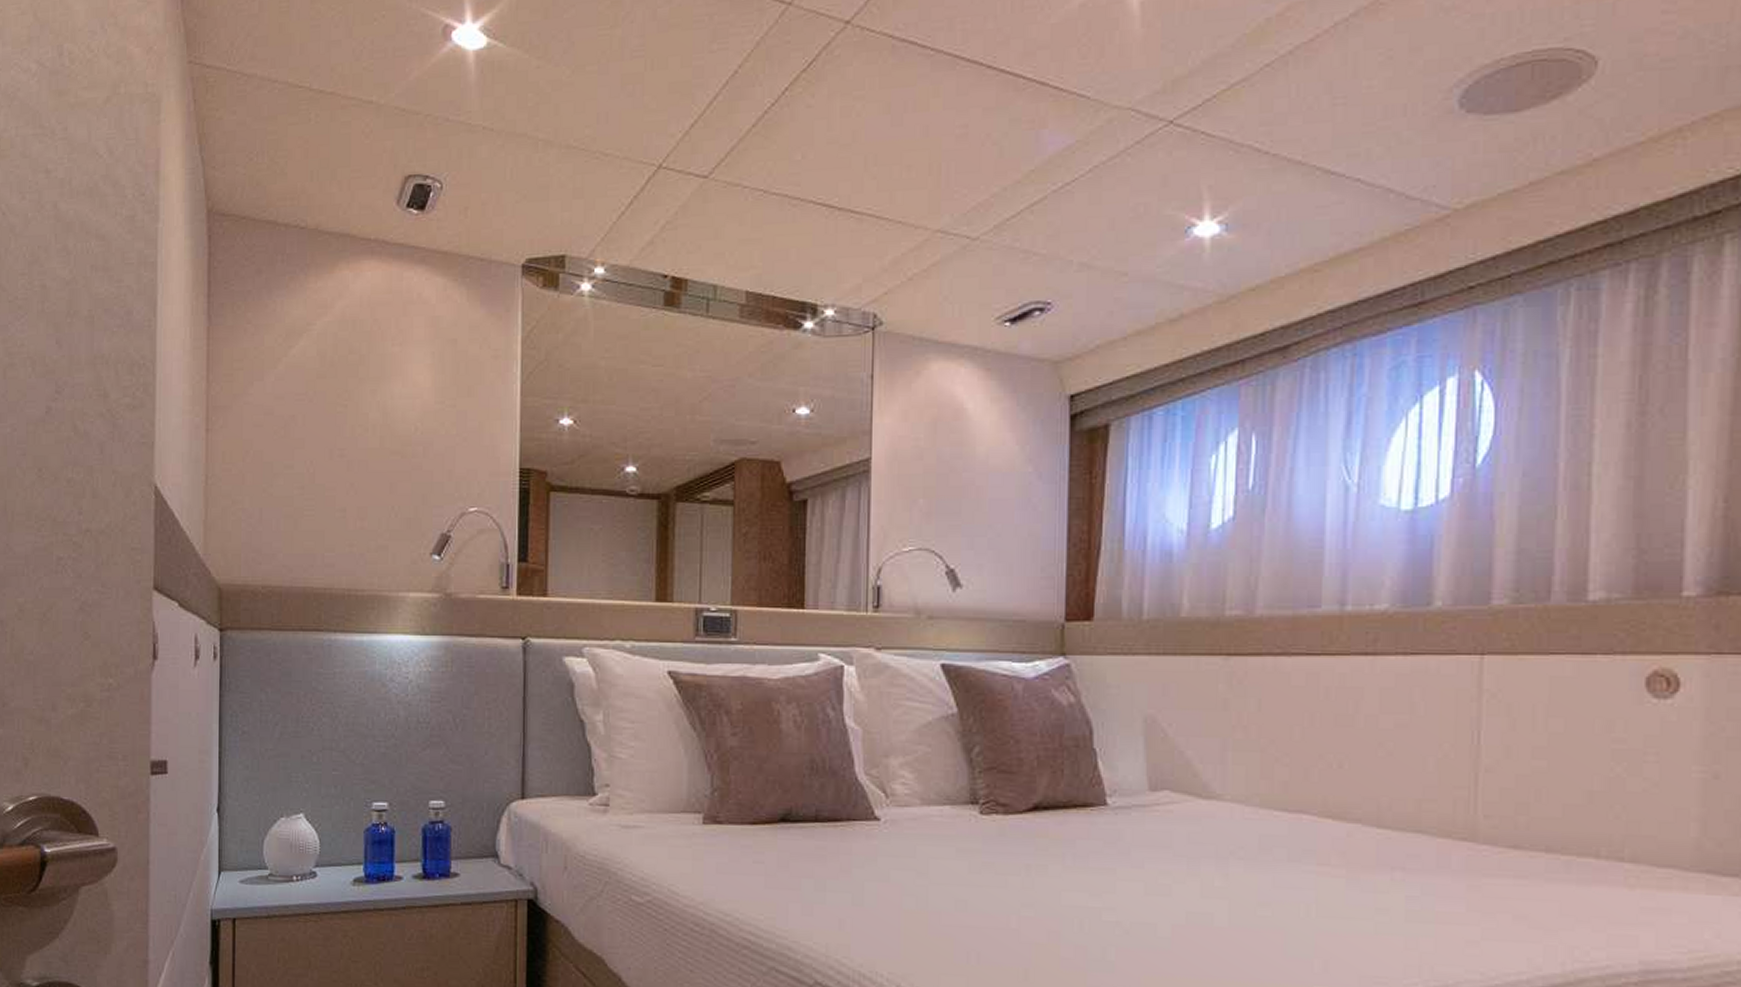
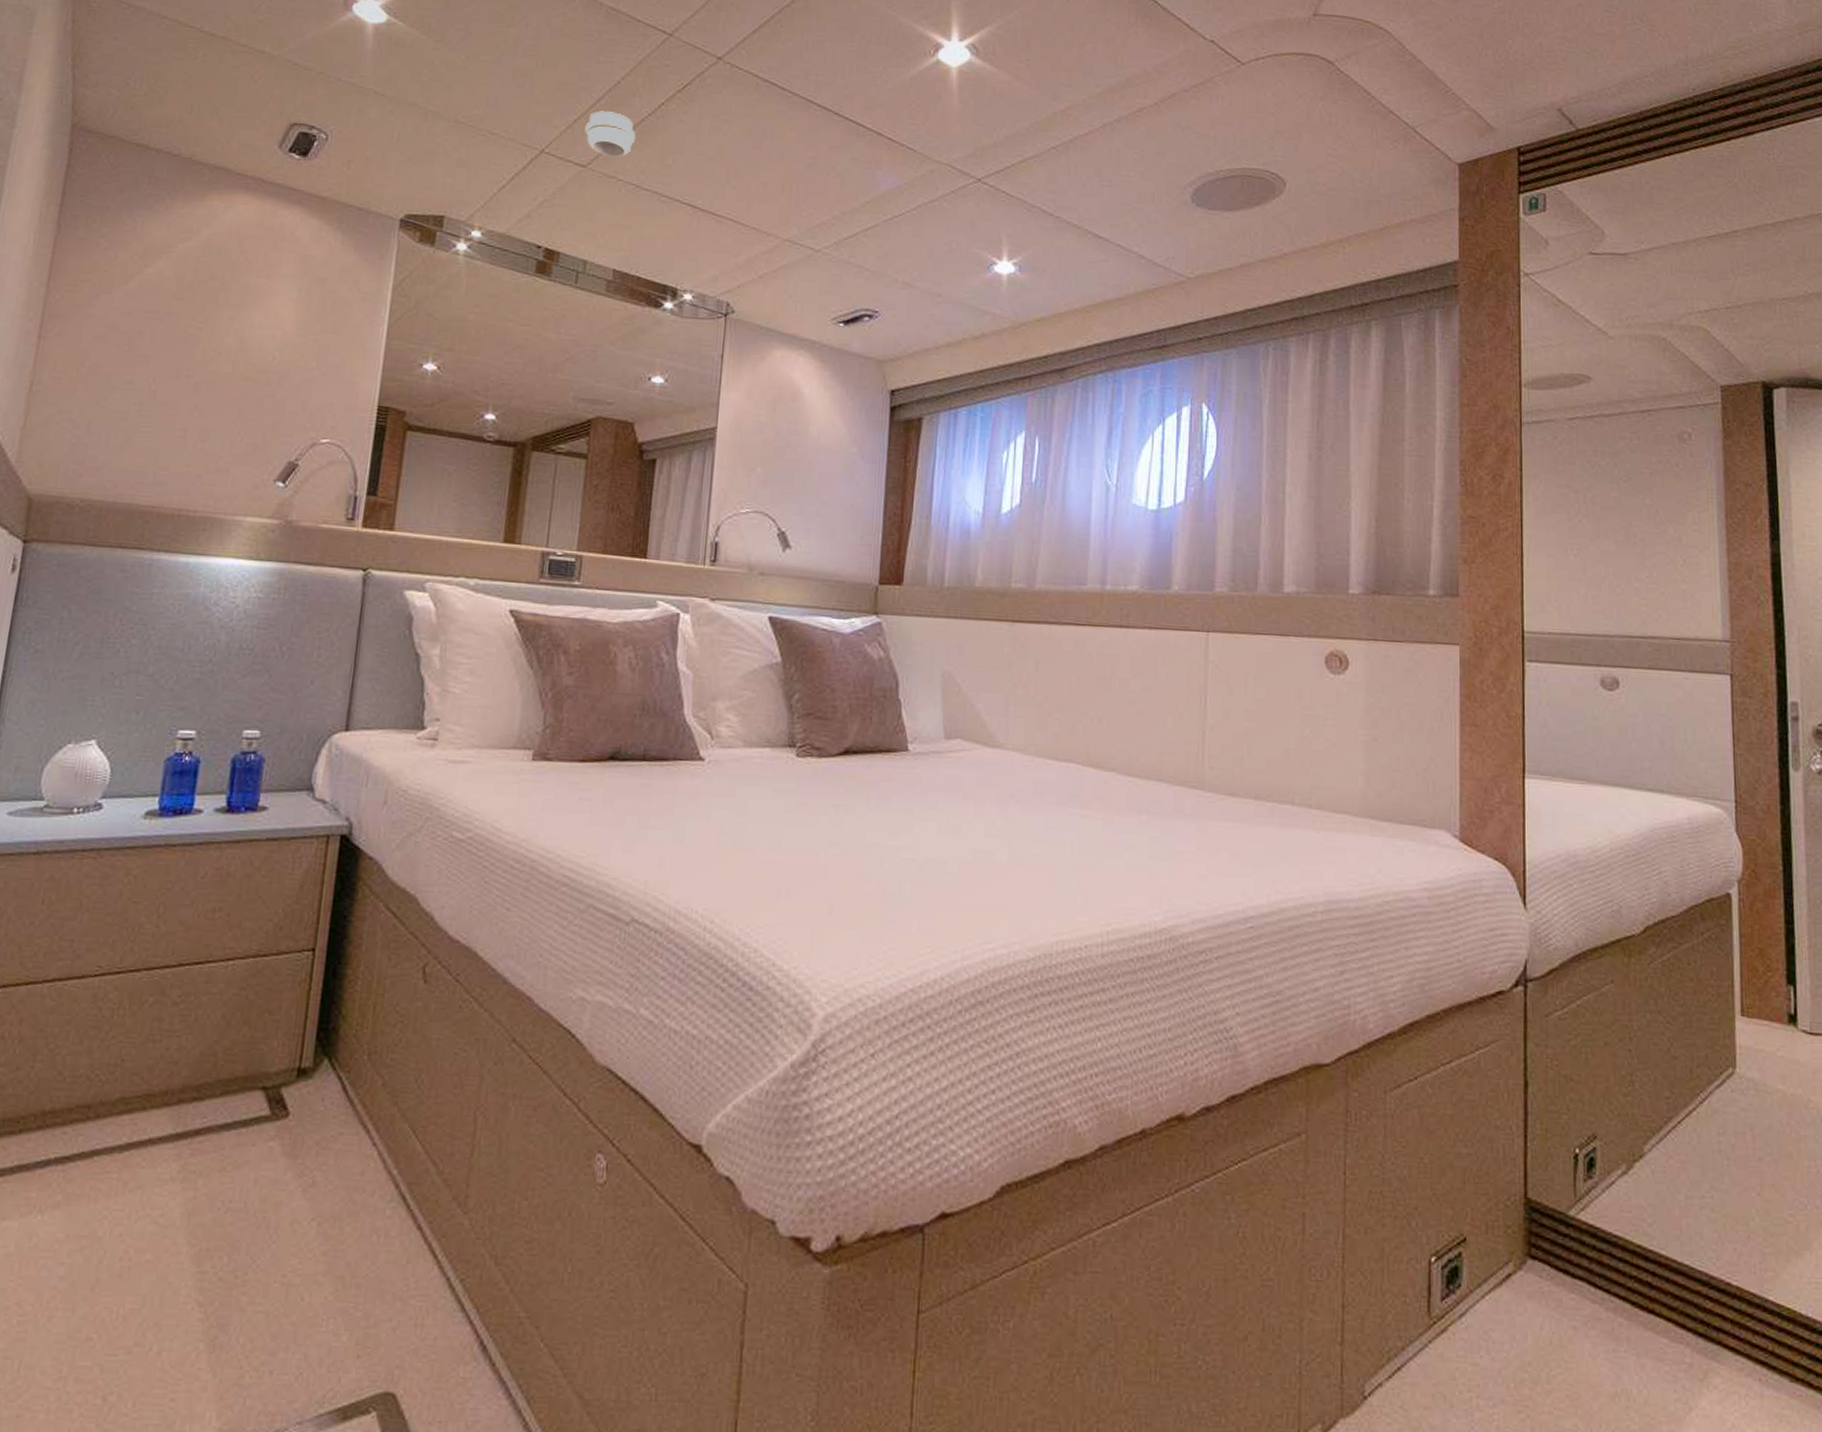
smoke detector: none [703,108,760,163] -> present [585,111,636,158]

